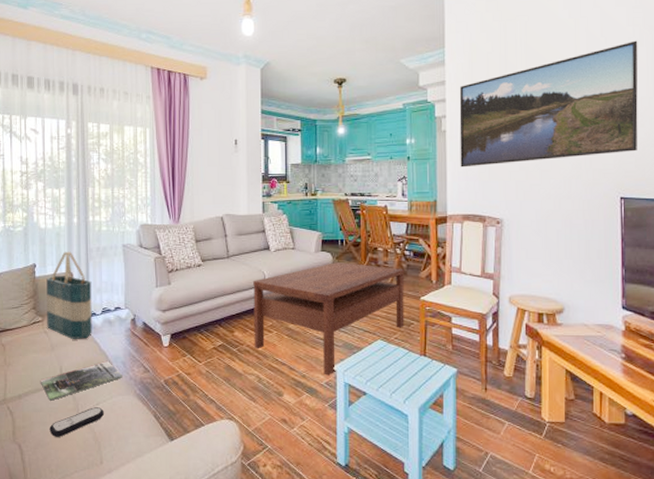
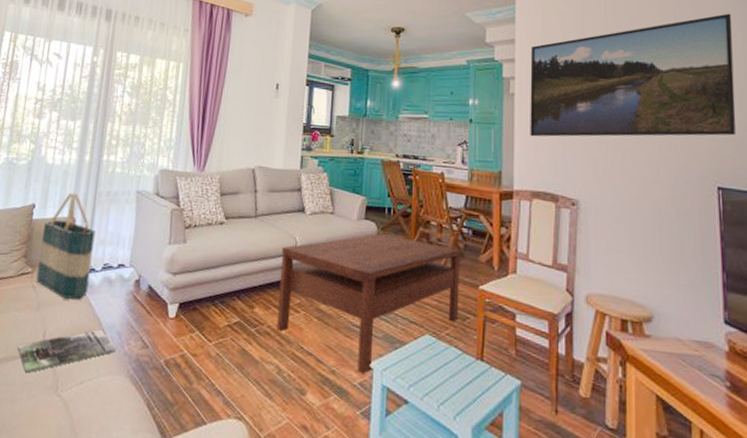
remote control: present [49,407,104,437] -> none [18,386,87,421]

